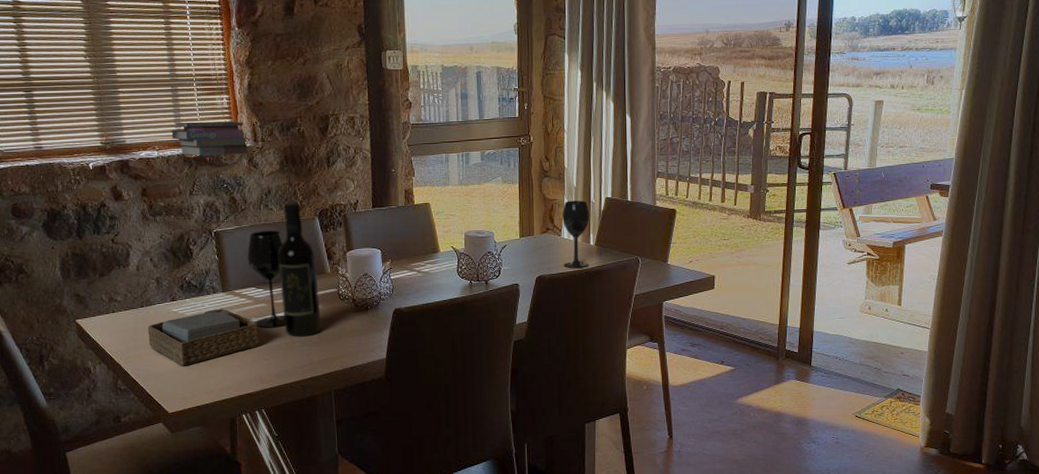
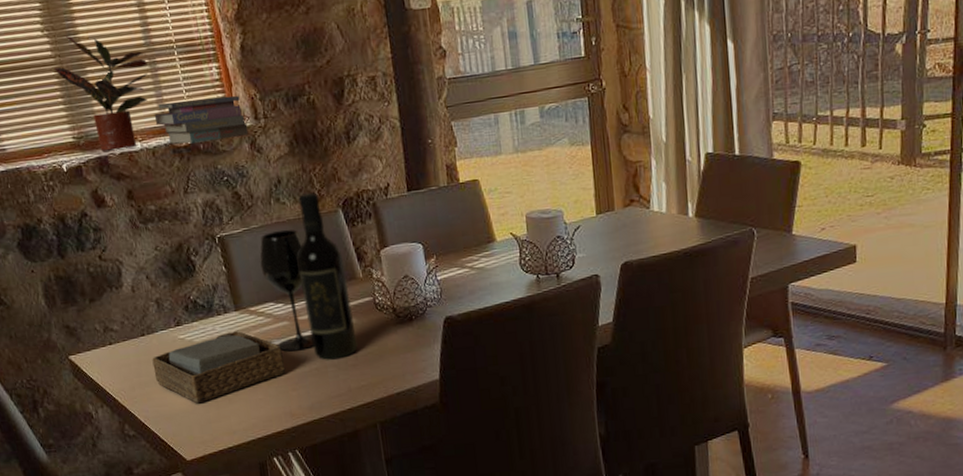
potted plant: none [91,62,171,157] -> present [53,35,149,153]
wine glass: present [562,200,590,269] -> none [650,159,687,250]

